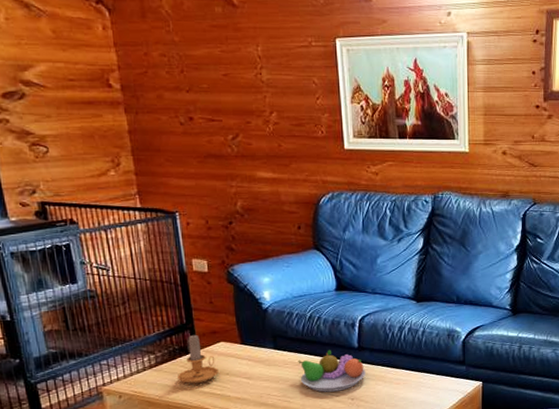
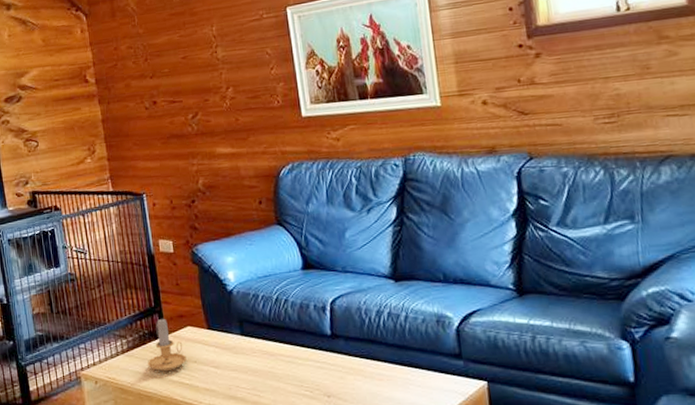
fruit bowl: present [298,350,365,392] -> none [266,337,342,387]

